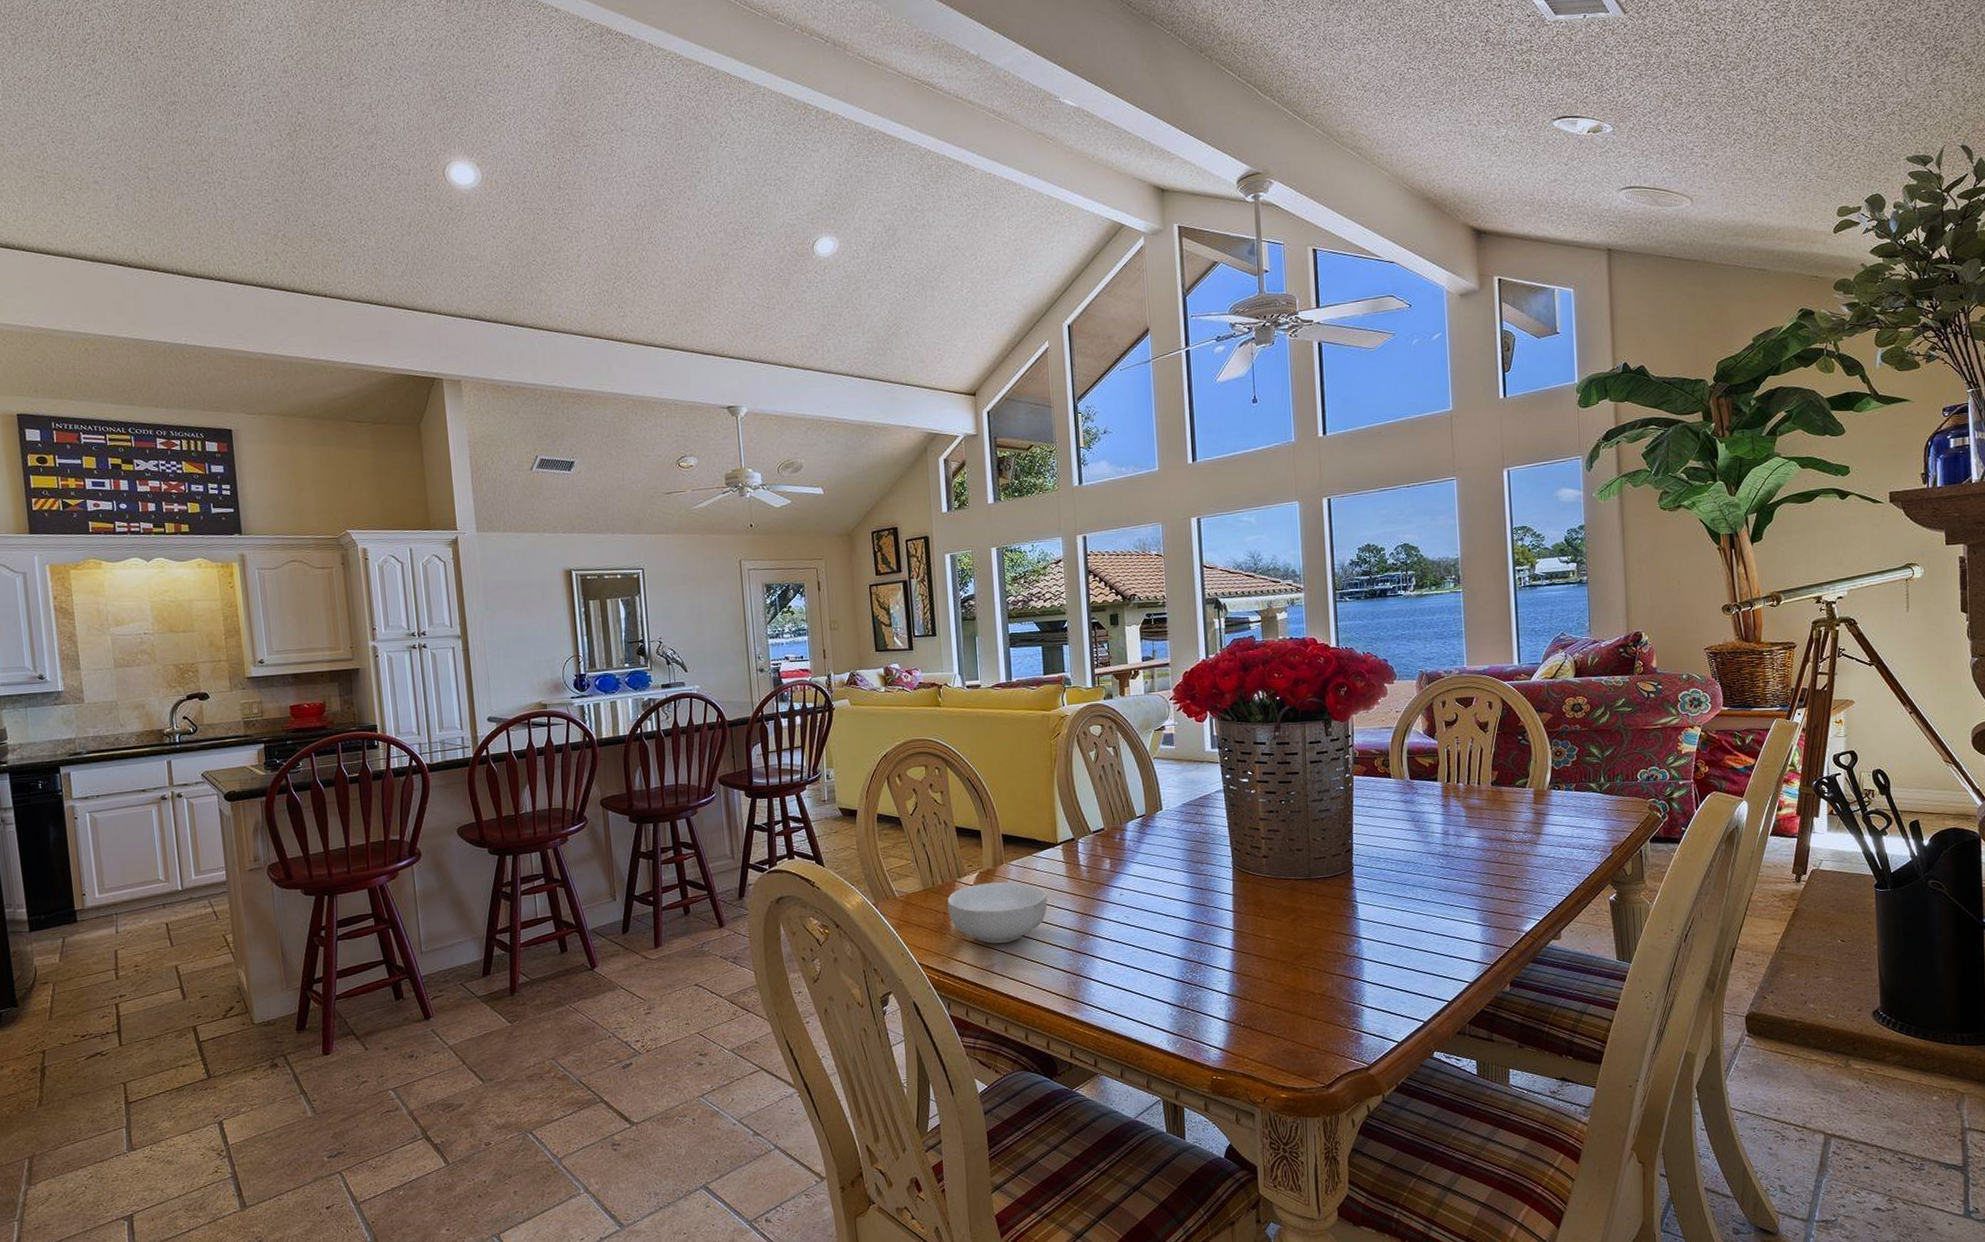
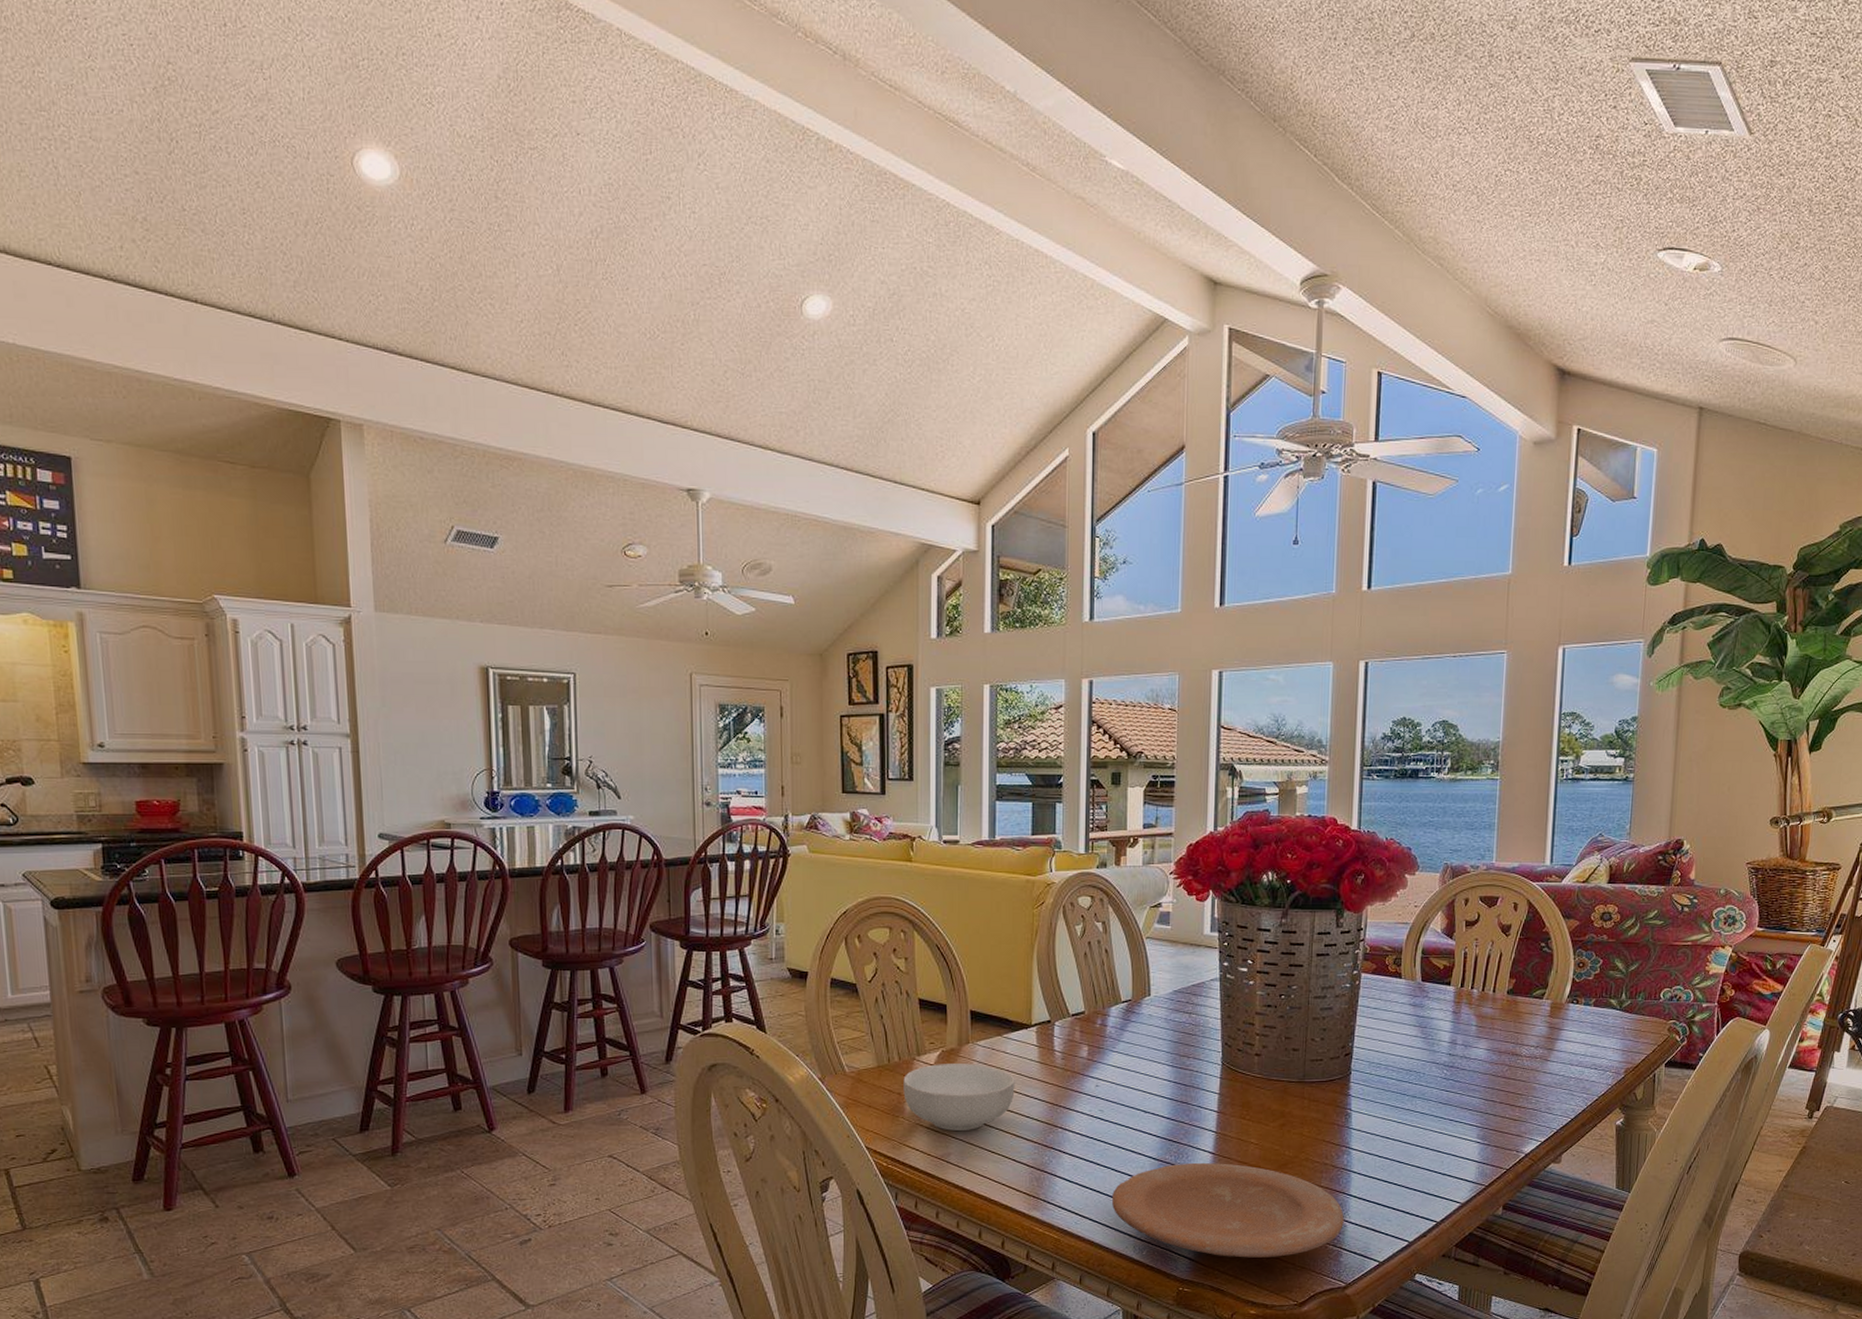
plate: none [1144,958,1361,1046] -> present [1112,1162,1344,1258]

